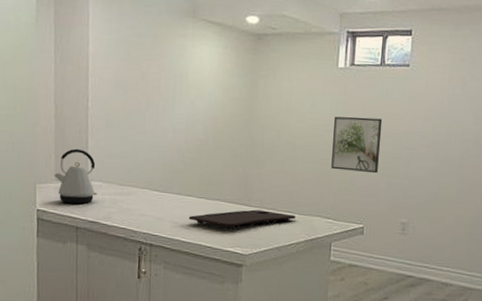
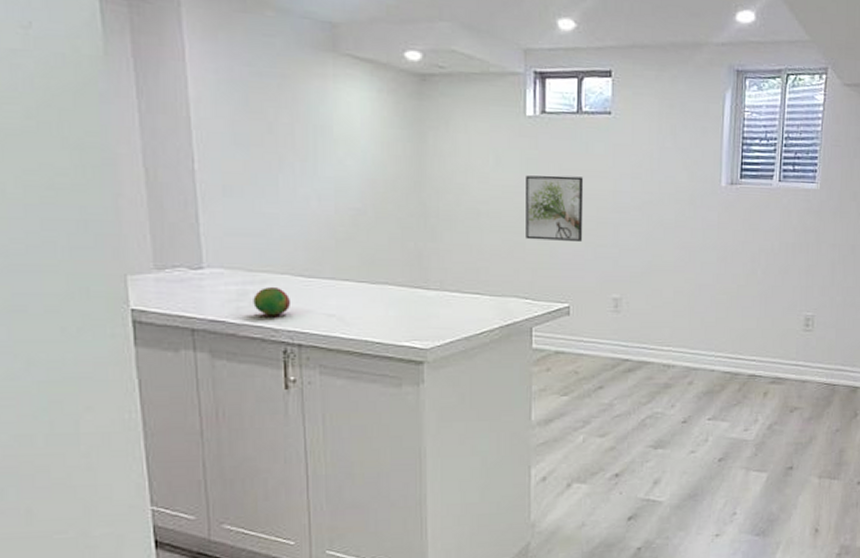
kettle: present [54,148,98,204] -> none [152,226,219,299]
fruit: none [120,197,148,221] -> present [253,286,292,316]
cutting board: present [188,209,296,230] -> none [347,293,486,320]

